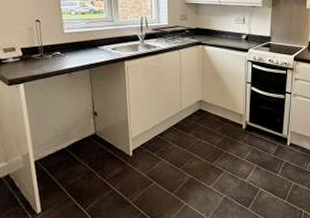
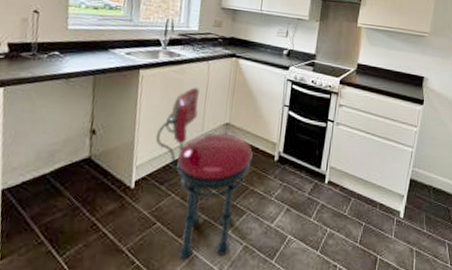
stool: none [144,72,224,209] -> present [155,87,253,260]

